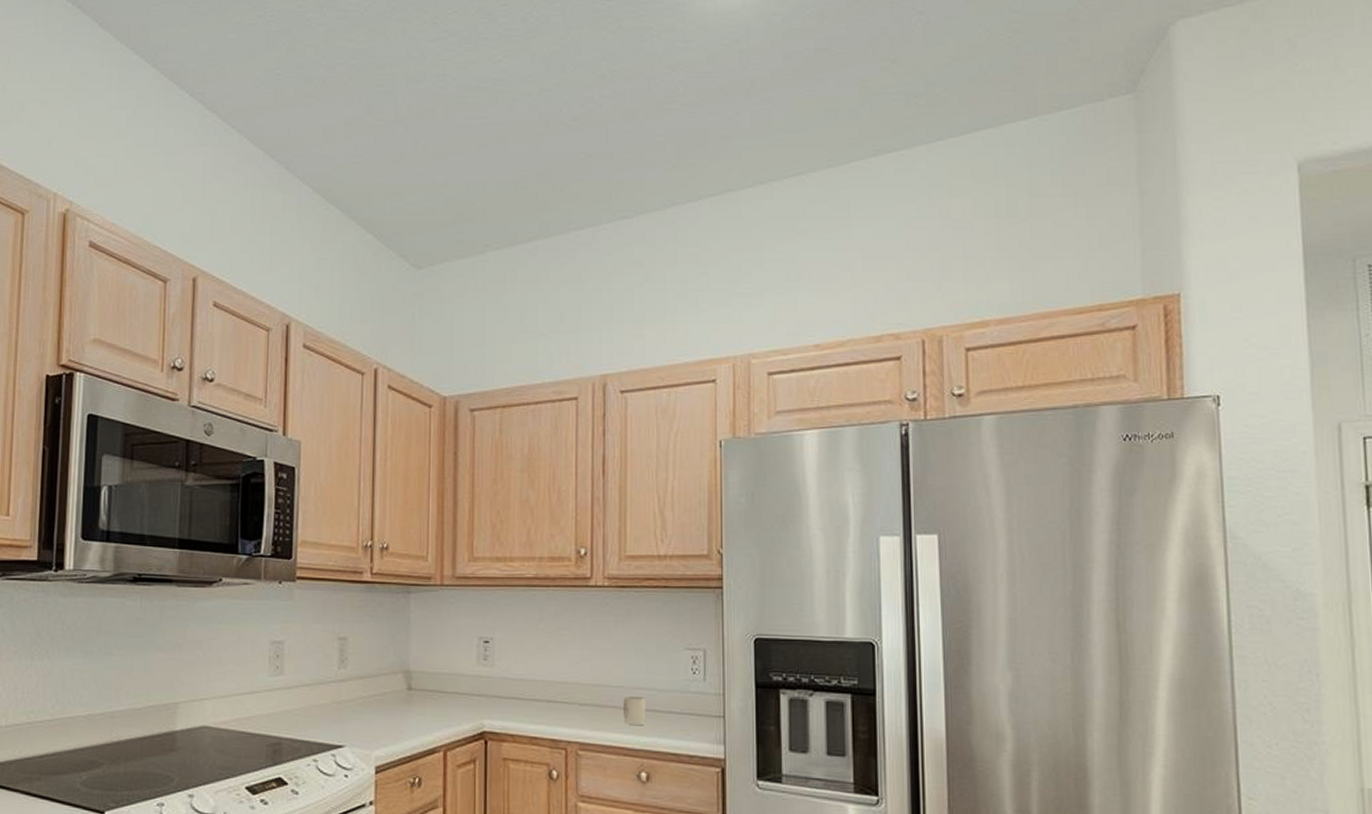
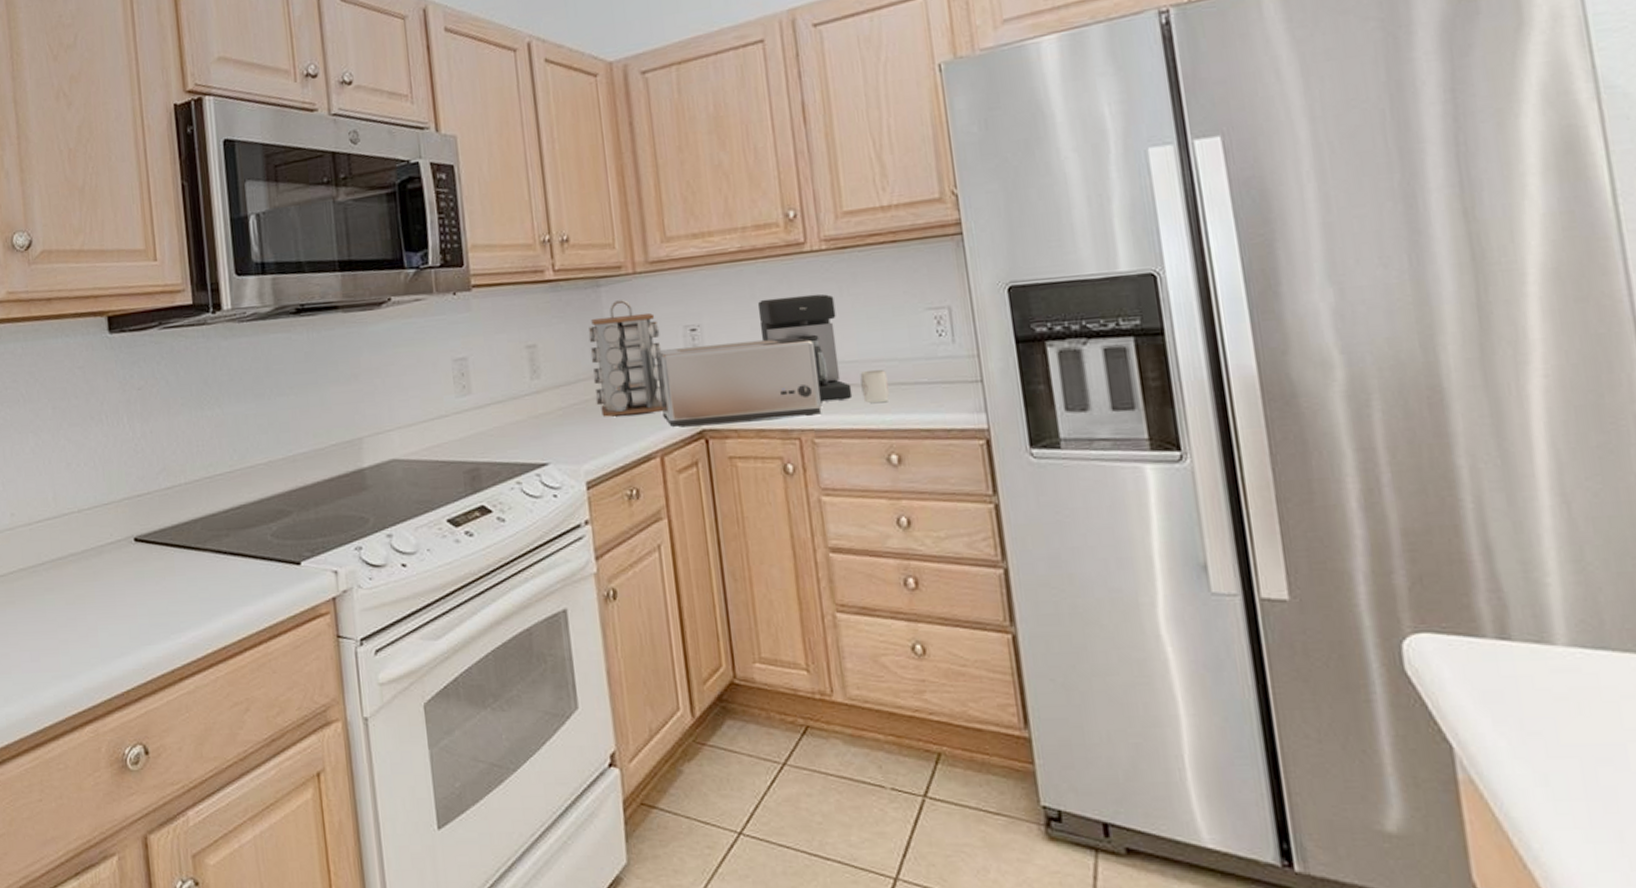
spice rack: none [393,607,457,713] -> present [587,300,663,417]
toaster: none [449,655,589,731] -> present [655,336,823,428]
coffee maker: none [544,622,615,720] -> present [757,293,853,402]

